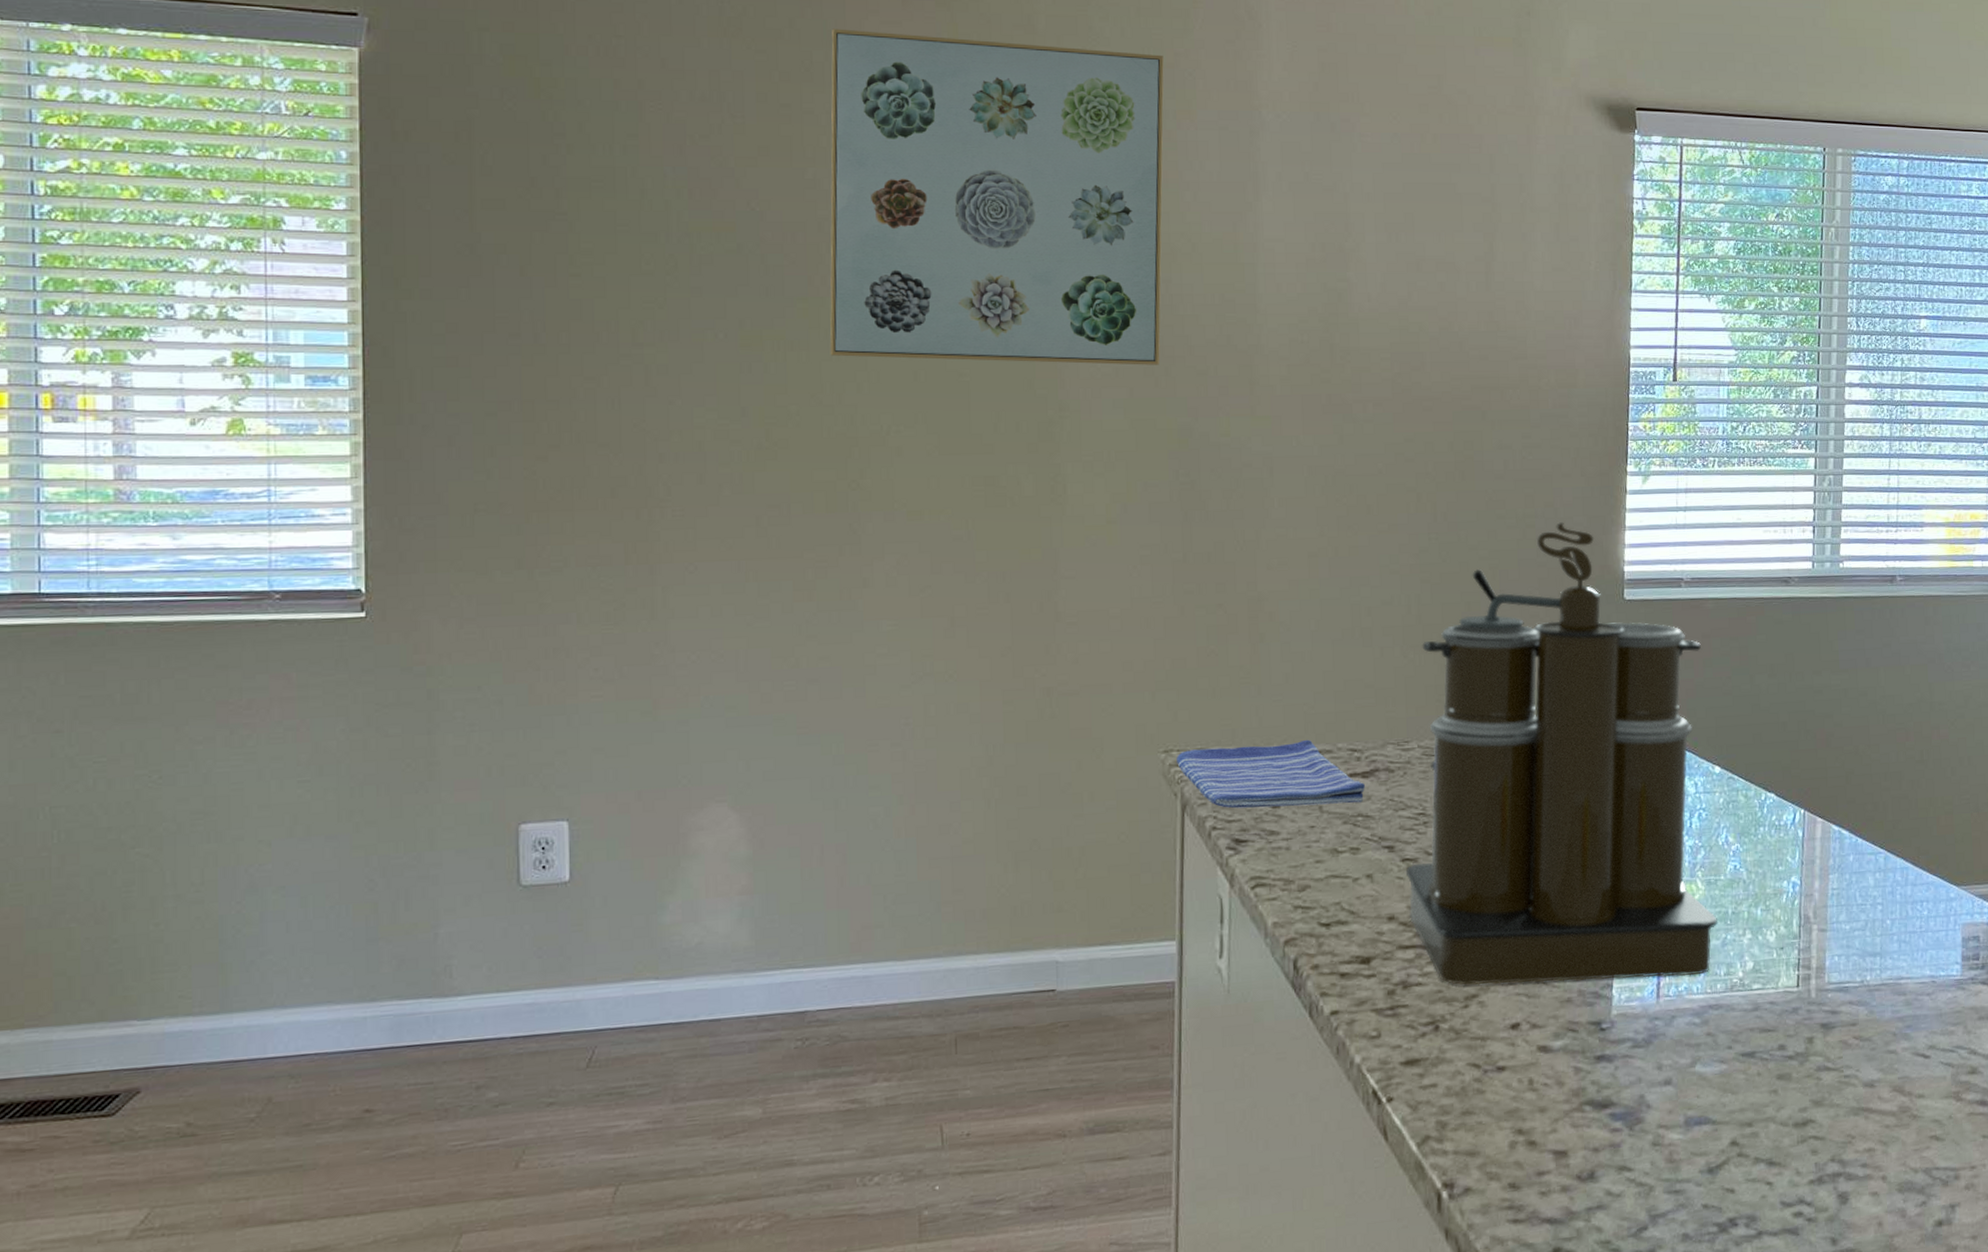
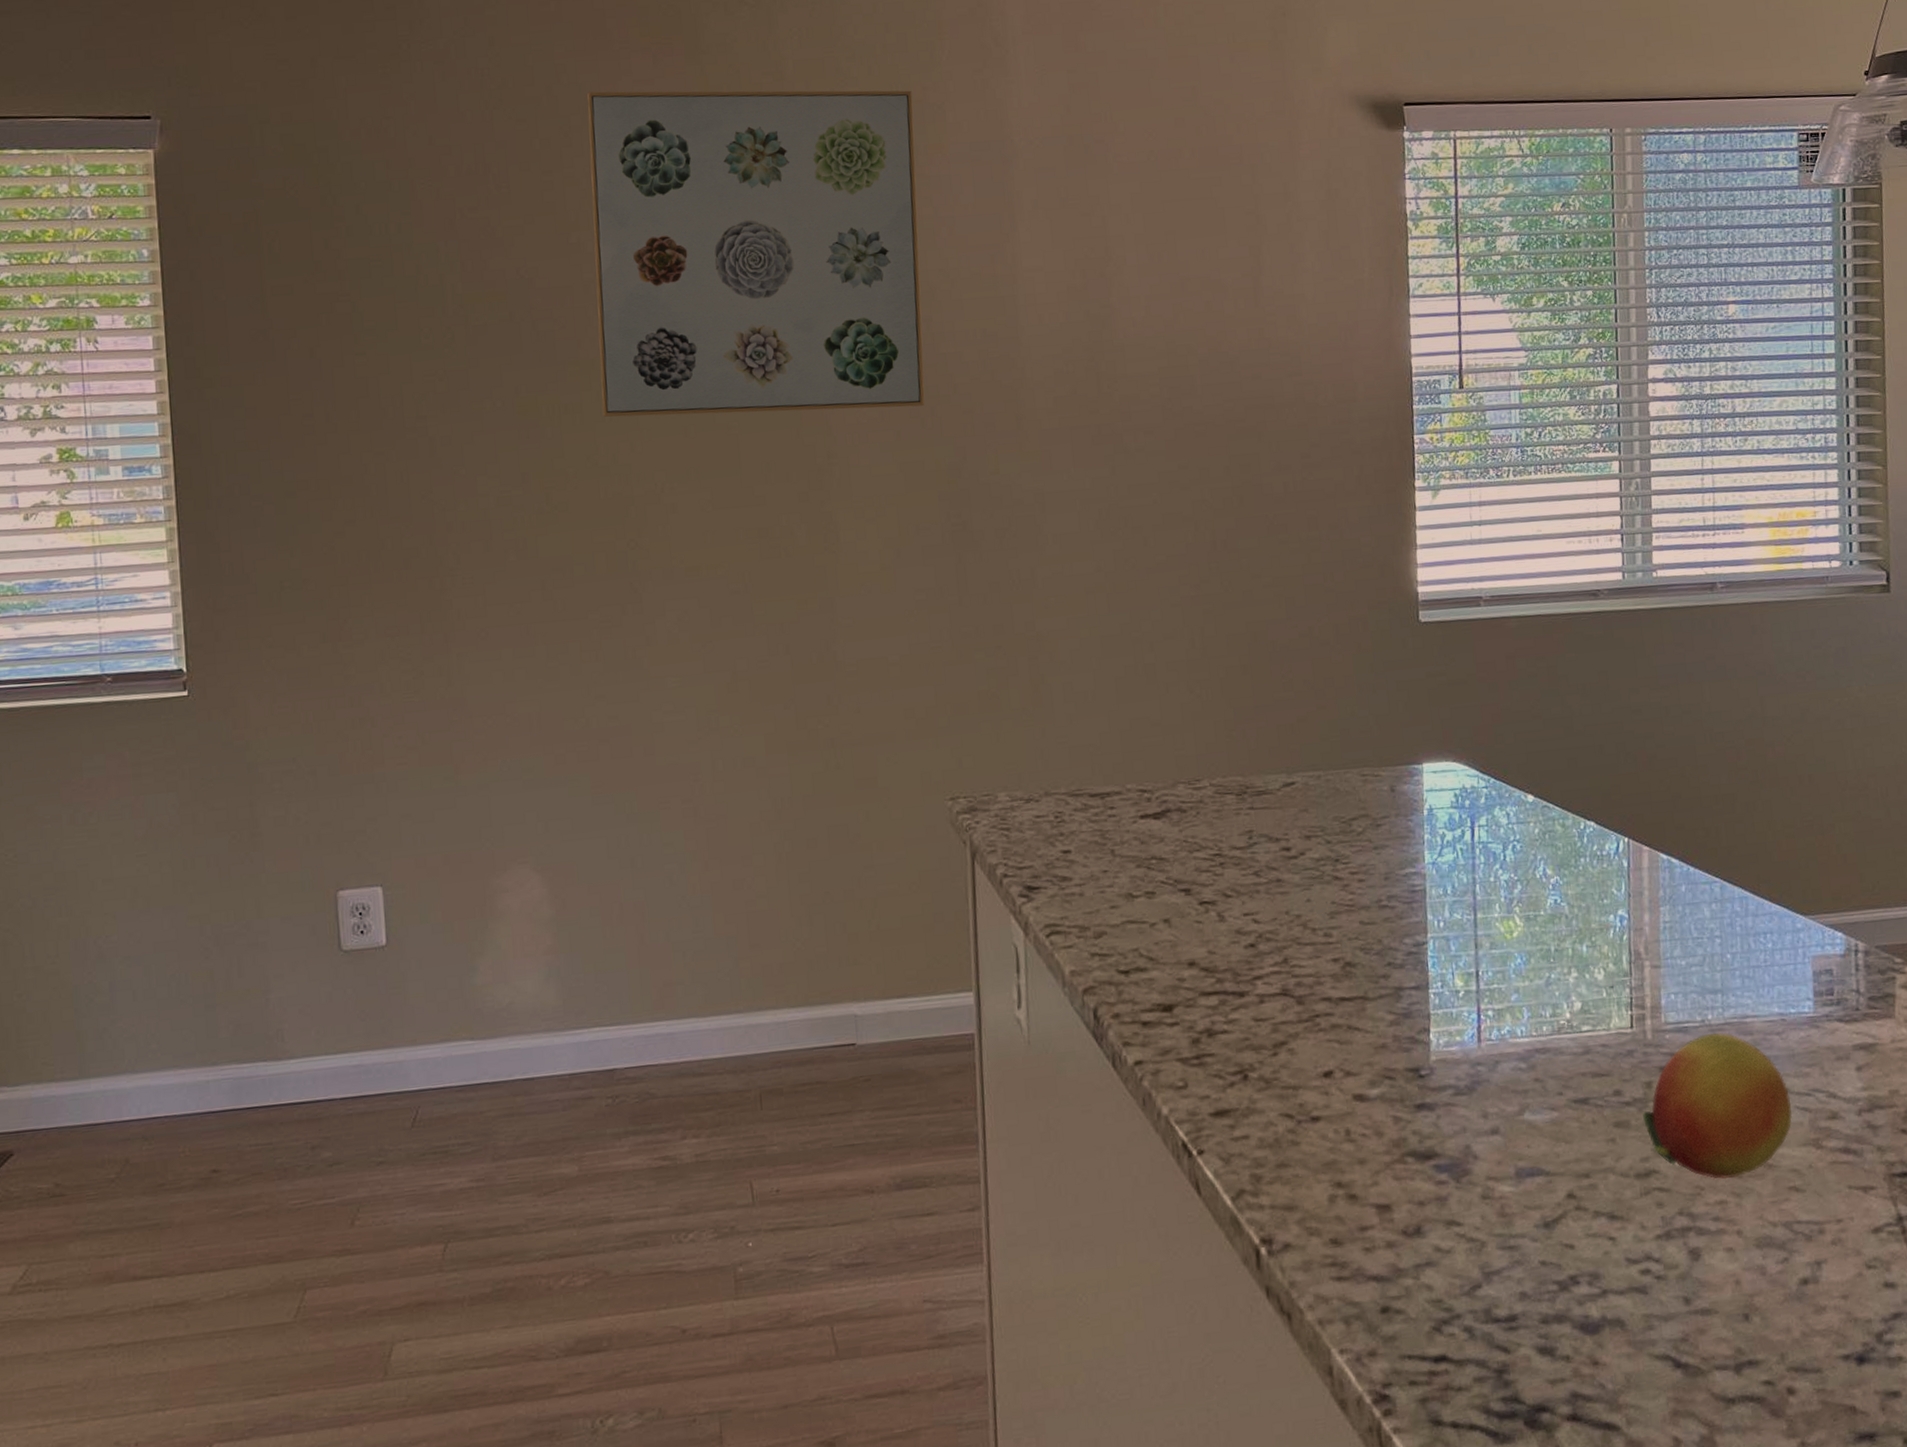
dish towel: present [1177,739,1365,808] -> none [963,781,1157,855]
coffee maker: present [1405,522,1718,985] -> none [1204,544,1540,1032]
fruit: none [1804,992,1937,1129] -> present [1643,1032,1793,1180]

